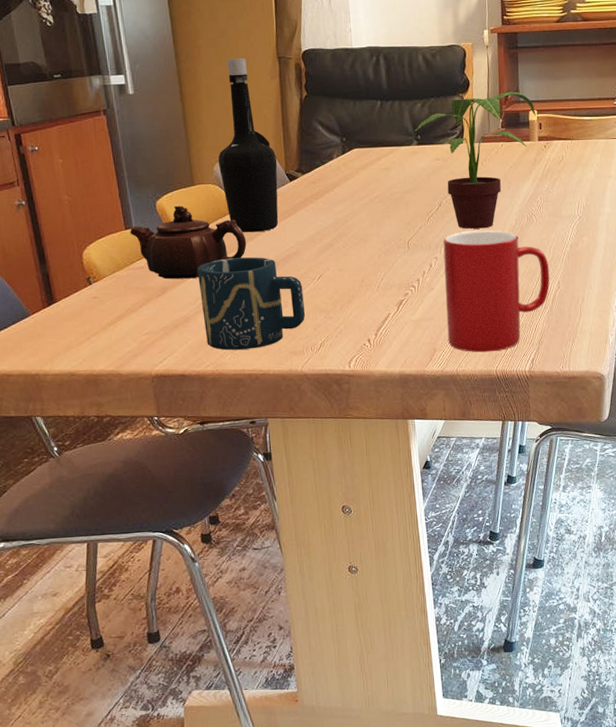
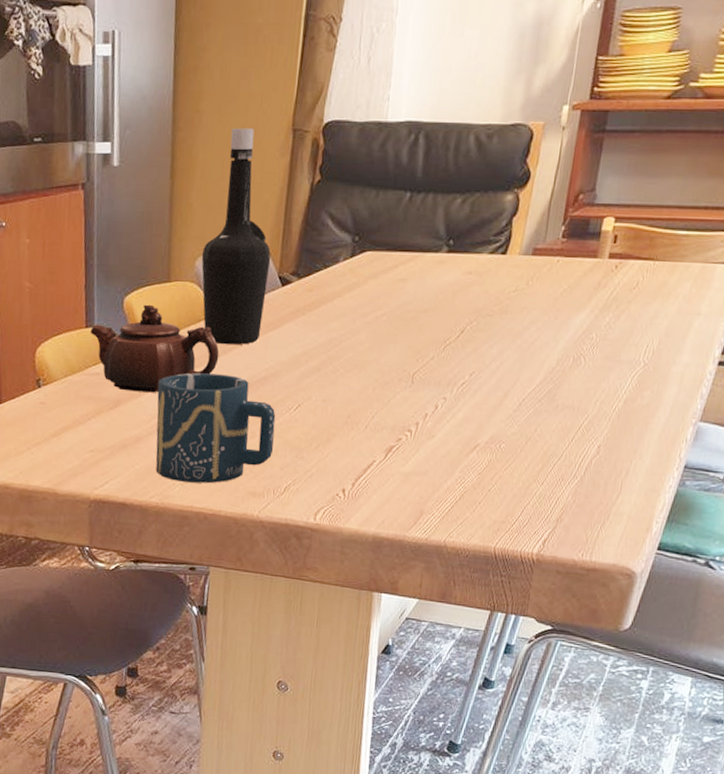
potted plant: present [415,91,536,229] -> none [447,189,613,367]
cup: present [443,230,550,353] -> none [440,369,591,524]

